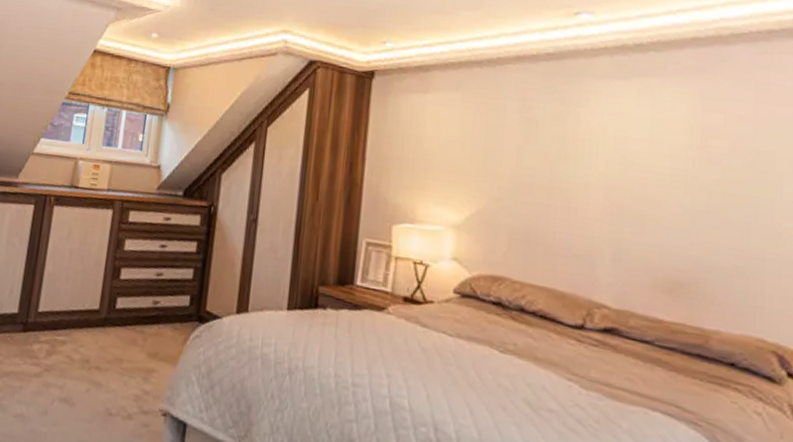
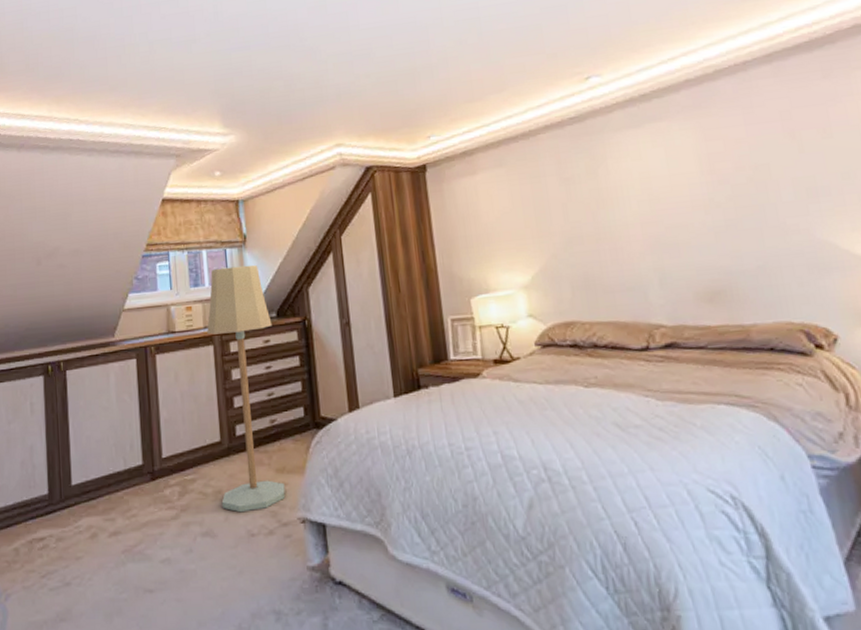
floor lamp: none [86,132,177,391] -> present [207,264,286,513]

